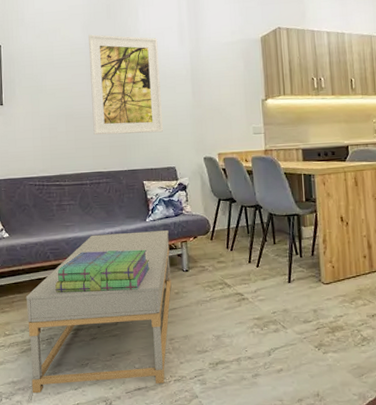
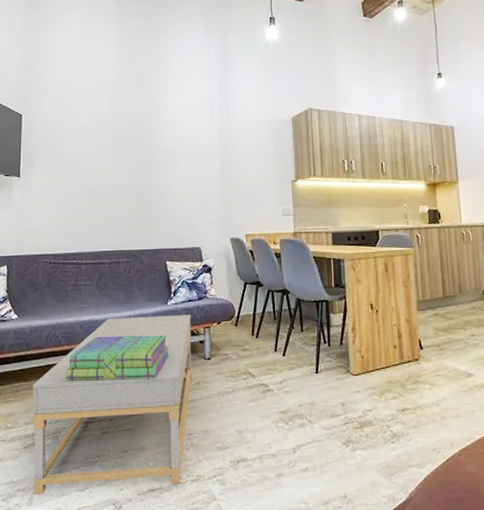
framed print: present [88,34,163,135] -> none [115,108,189,212]

